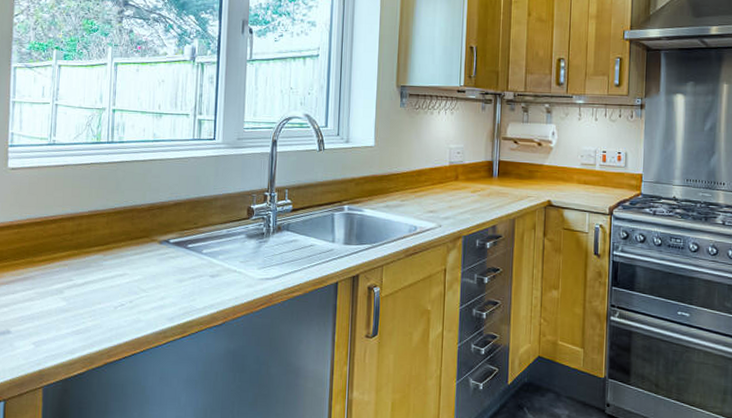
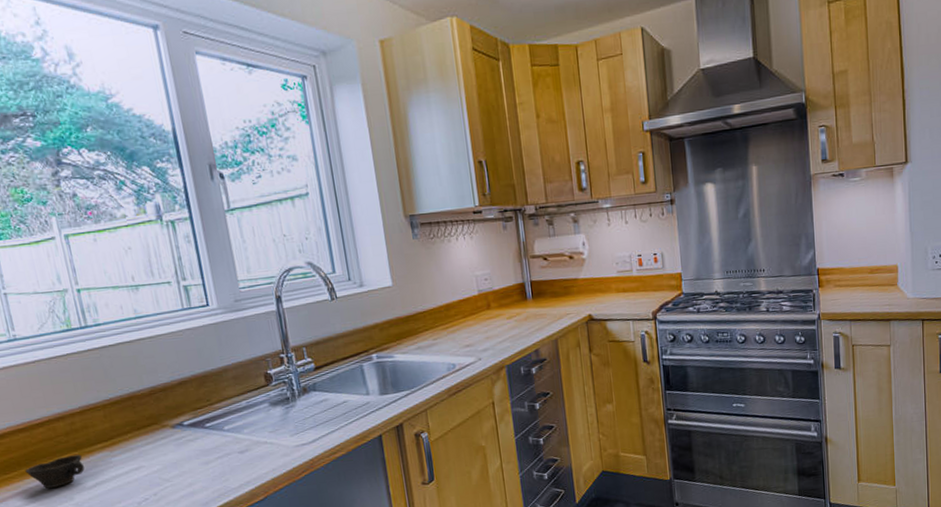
cup: none [31,253,79,280] -> present [25,454,85,488]

